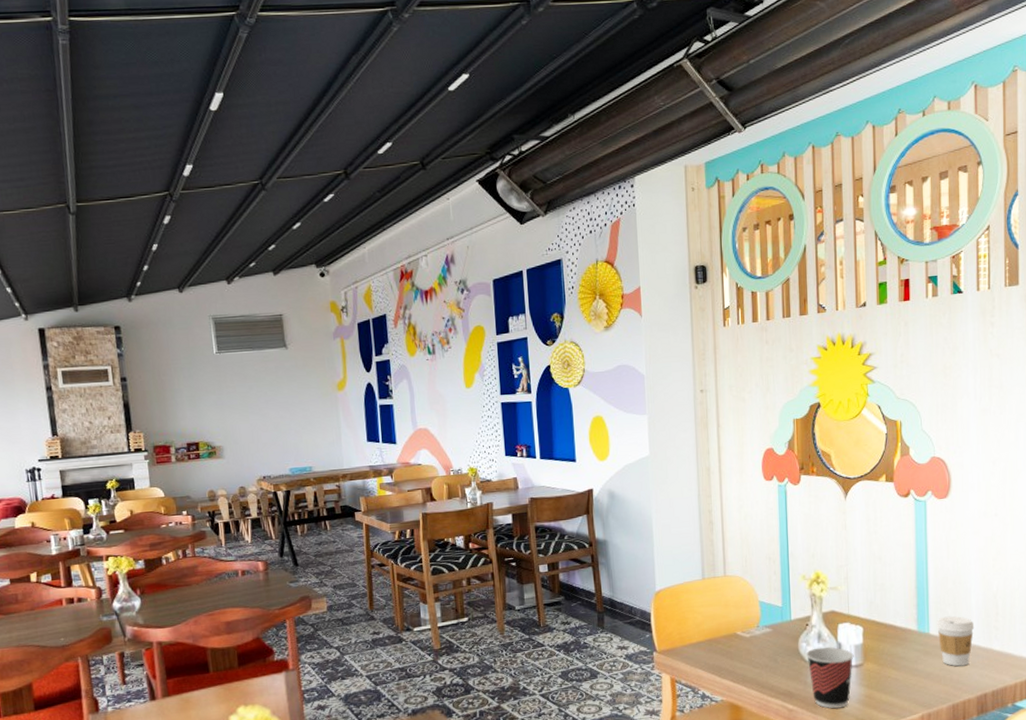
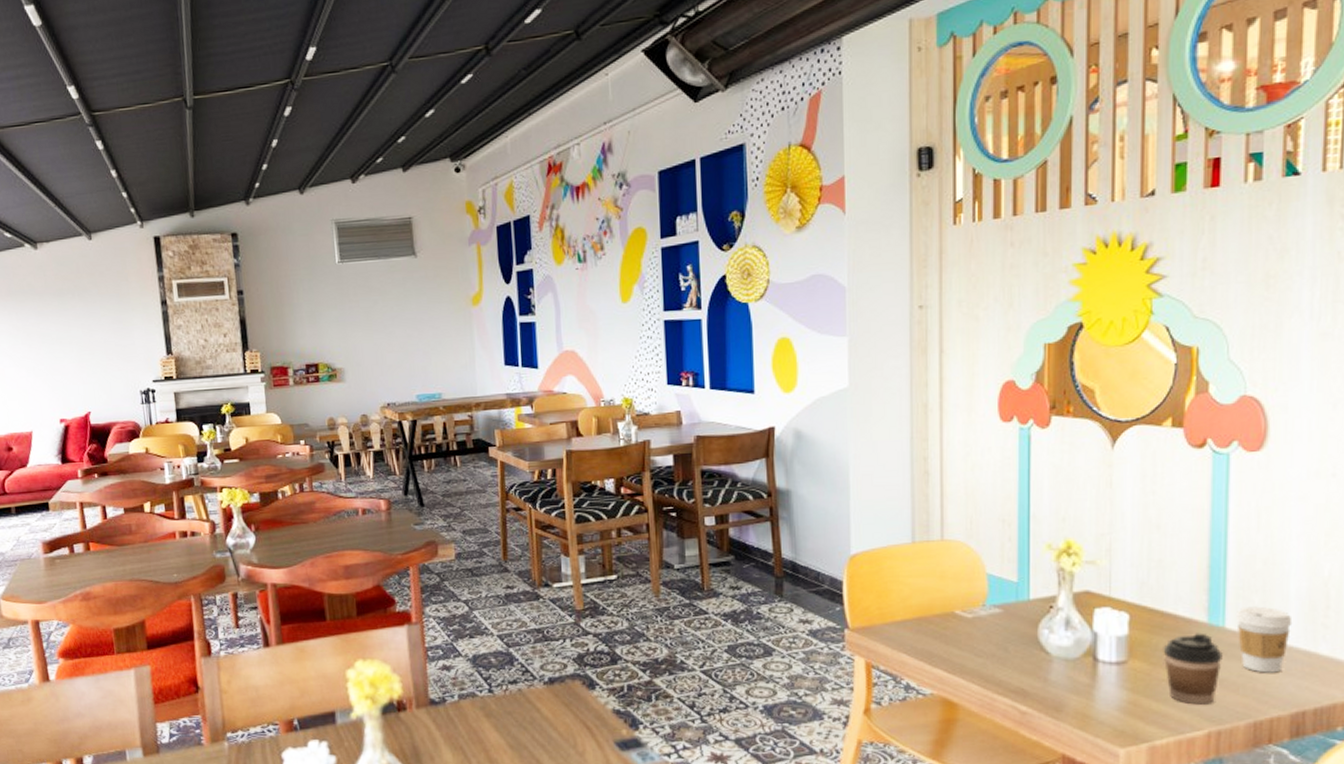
cup: present [806,646,854,709] -> none [1049,636,1115,715]
coffee cup: none [887,638,929,694] -> present [1163,633,1223,705]

